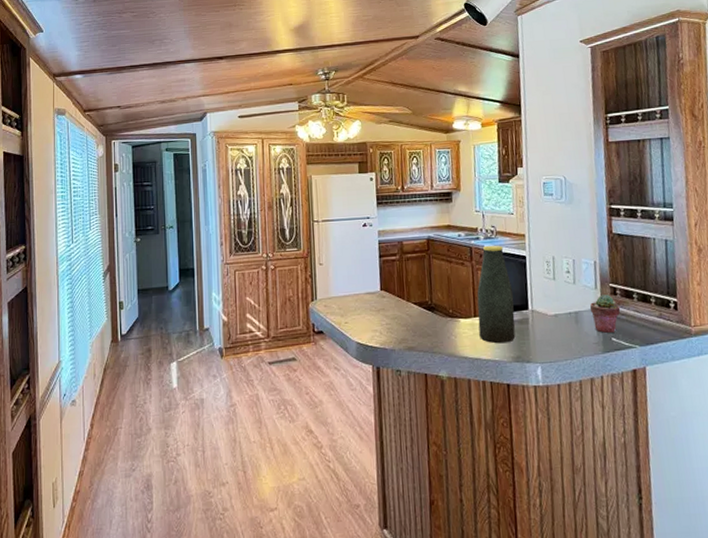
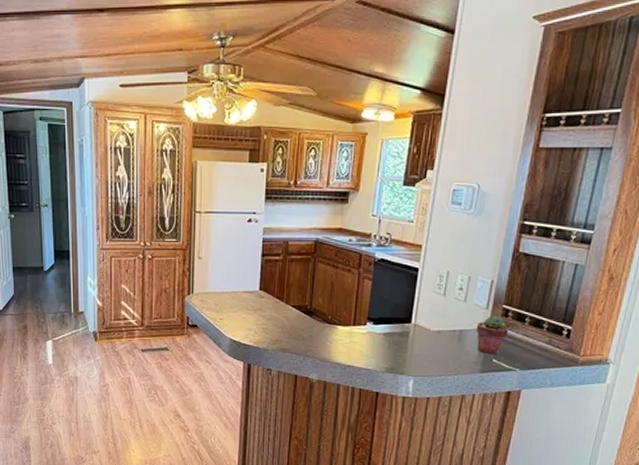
bottle: present [477,245,516,344] -> none [356,253,399,354]

